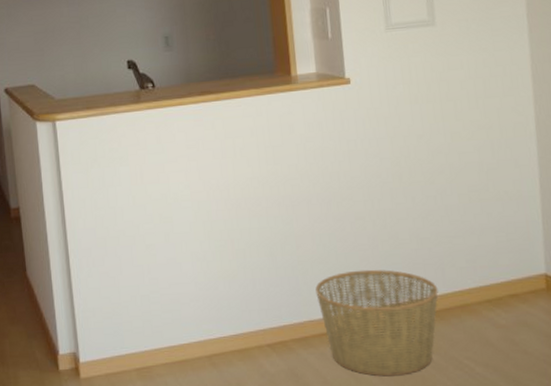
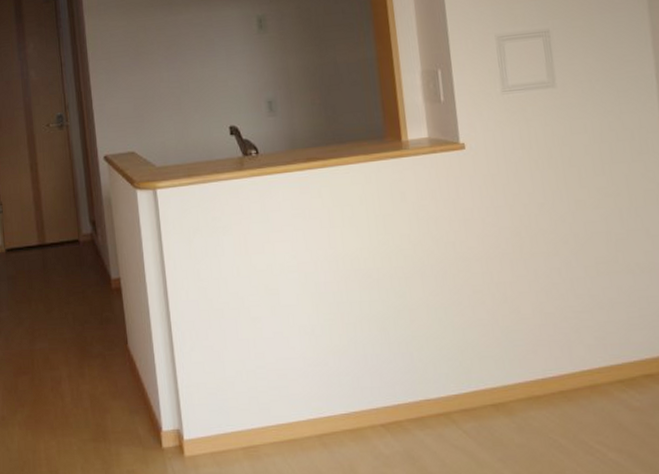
basket: present [315,269,438,377] -> none [431,346,565,461]

